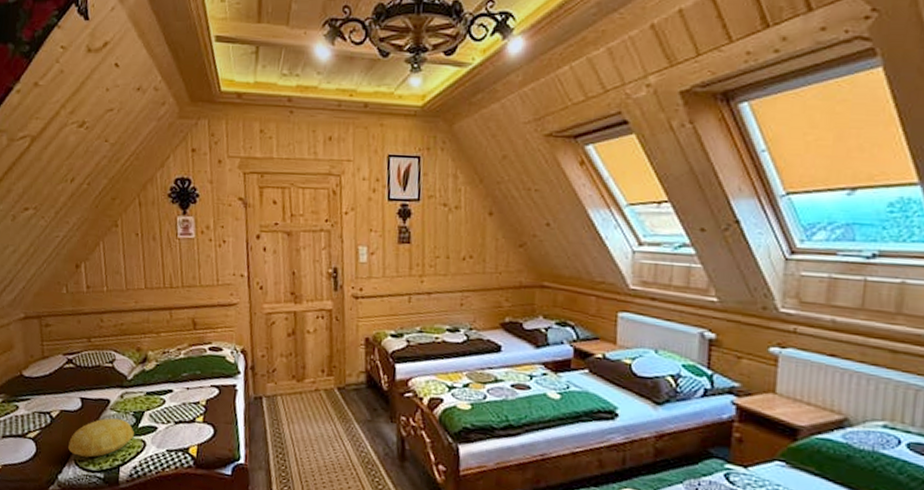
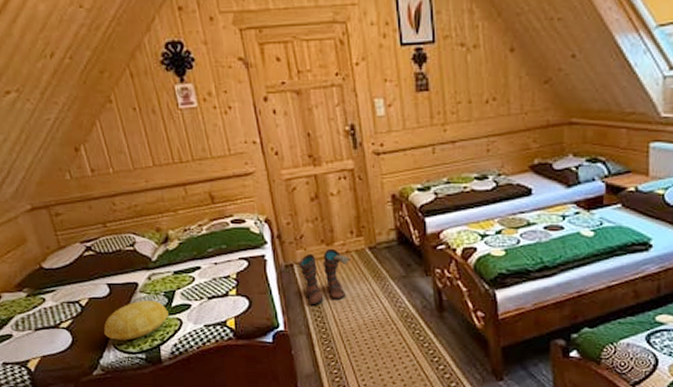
boots: none [267,384,318,441] -> present [298,248,350,306]

